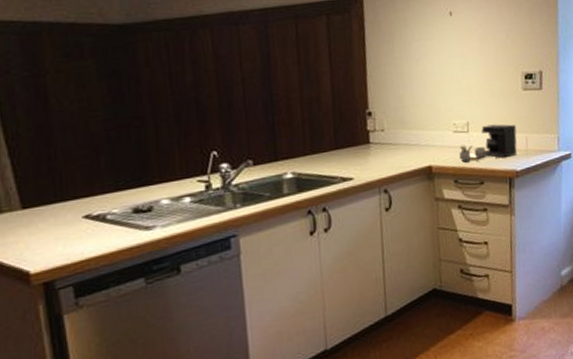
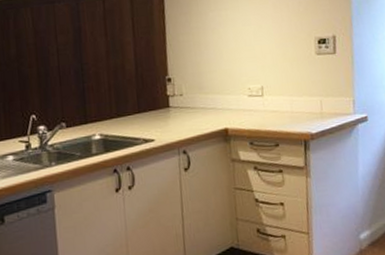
coffee maker: present [459,124,517,163] -> none [254,88,312,125]

